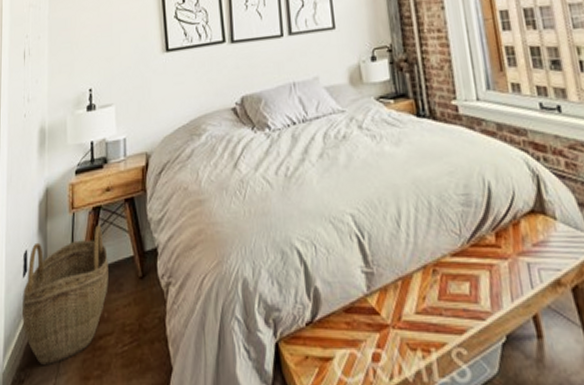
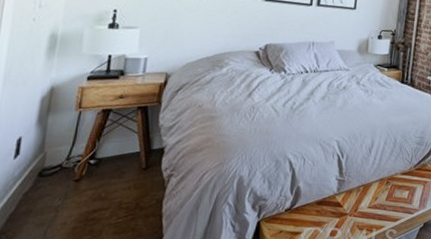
woven basket: present [21,225,109,366] -> none [8,124,113,231]

